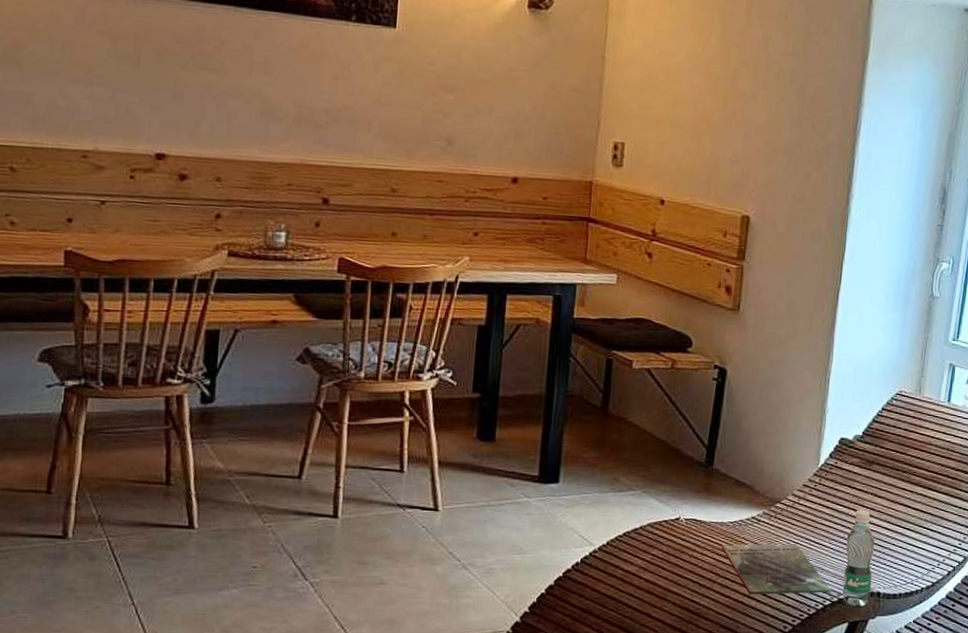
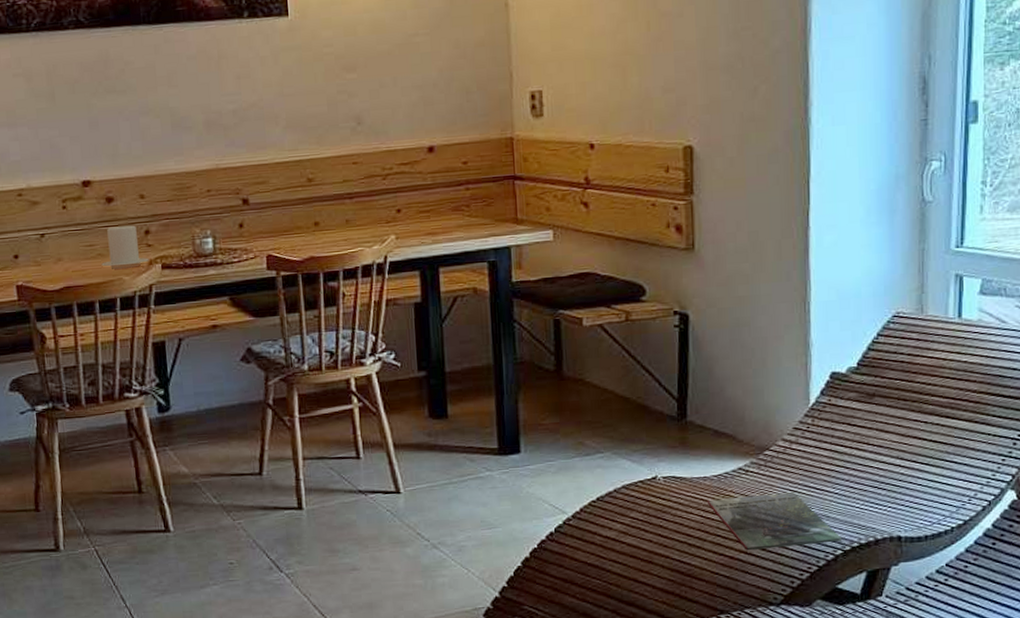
candle: none [163,205,216,251] -> present [101,225,149,269]
bottle: present [842,510,875,606] -> none [853,448,890,554]

